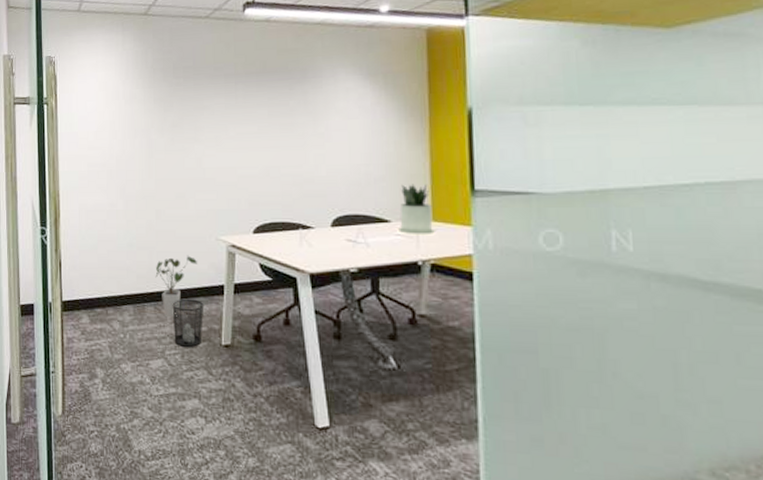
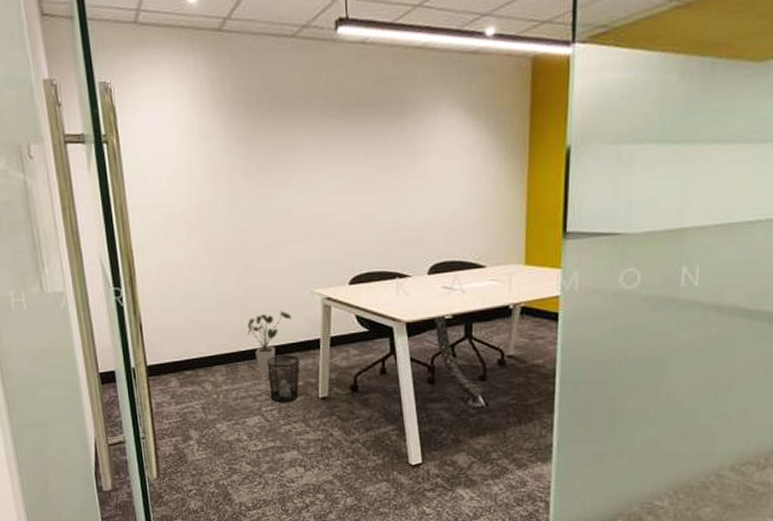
planter: present [397,184,436,236] -> none [491,228,528,280]

